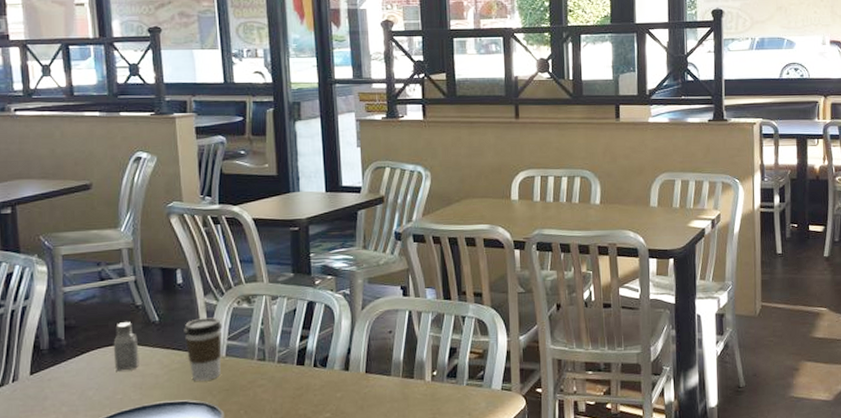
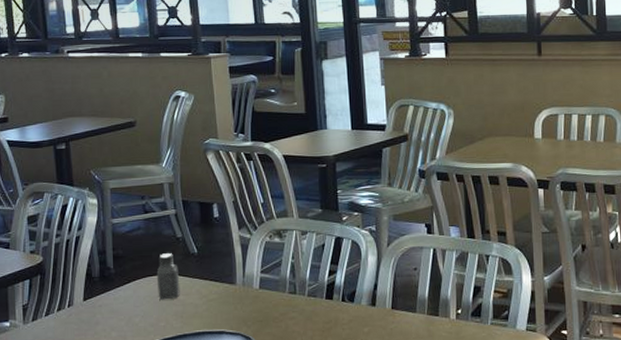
coffee cup: present [184,317,223,381] -> none [220,251,256,312]

